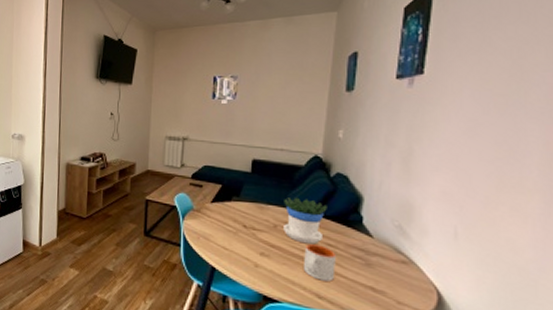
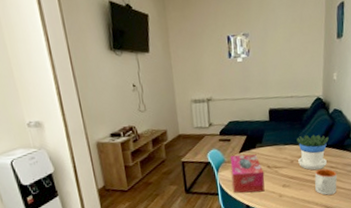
tissue box: none [198,203,239,255] -> present [230,154,265,193]

